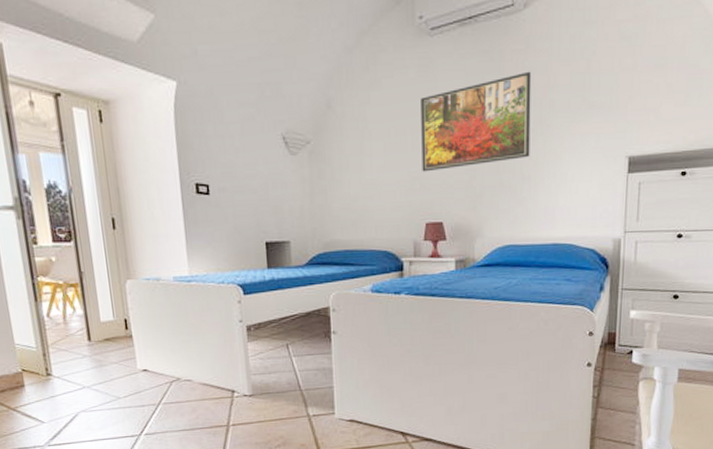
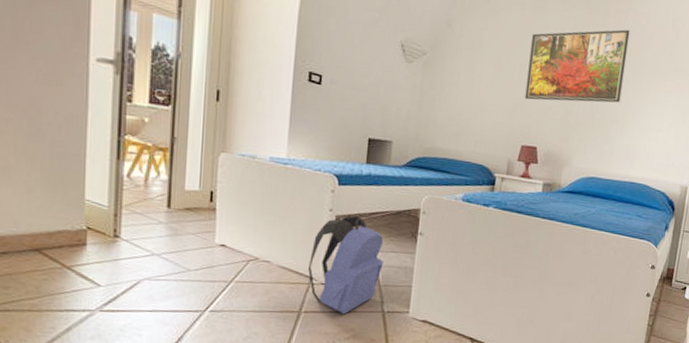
backpack: none [228,322,301,423] -> present [307,215,383,314]

